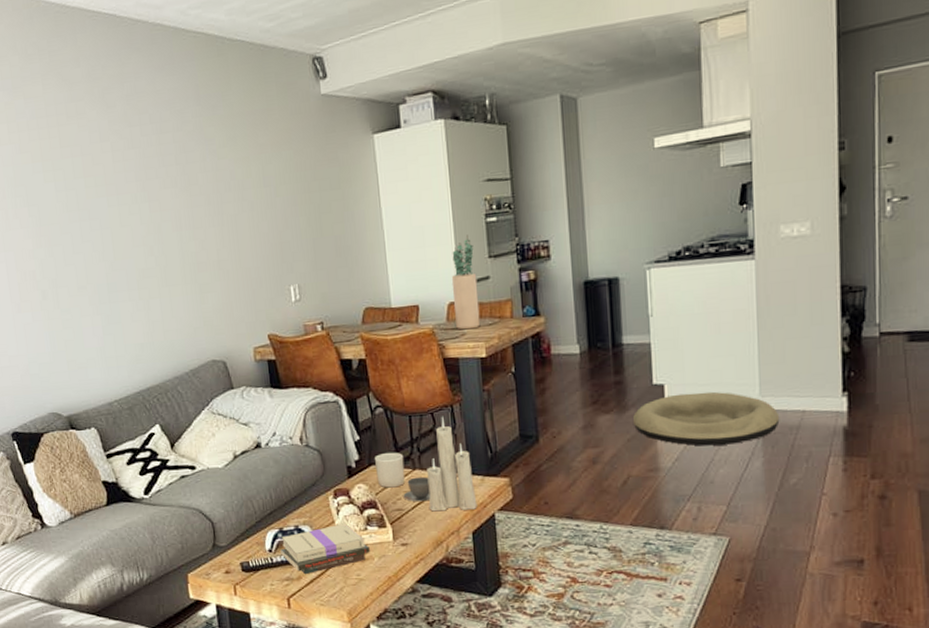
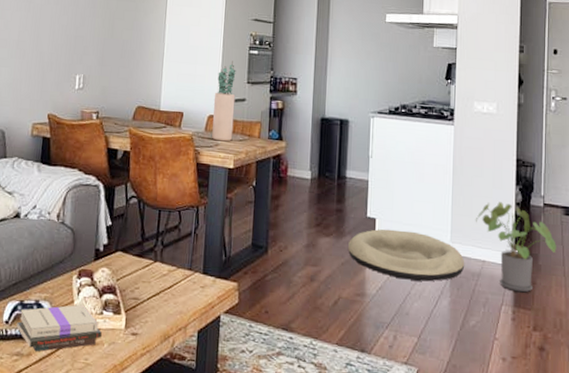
mug: present [374,452,406,488] -> none [120,241,148,277]
teacup: present [403,476,431,502] -> none [141,269,167,294]
candle: present [427,416,477,512] -> none [162,215,207,309]
house plant: none [789,340,898,440] -> present [475,202,556,293]

